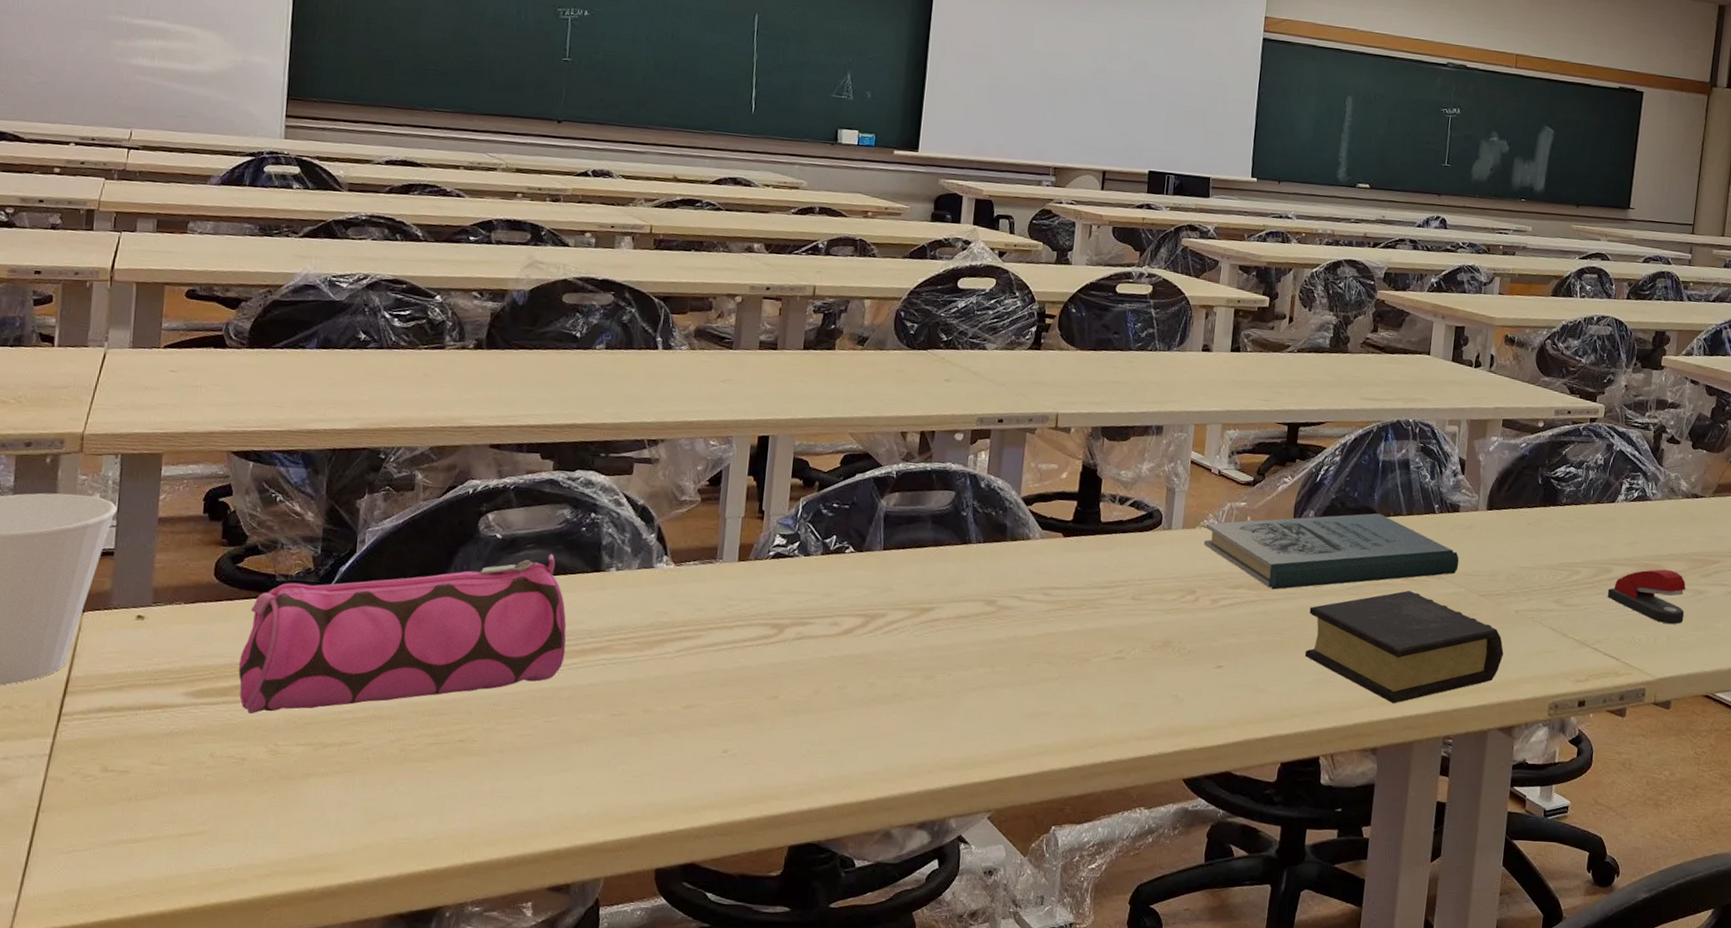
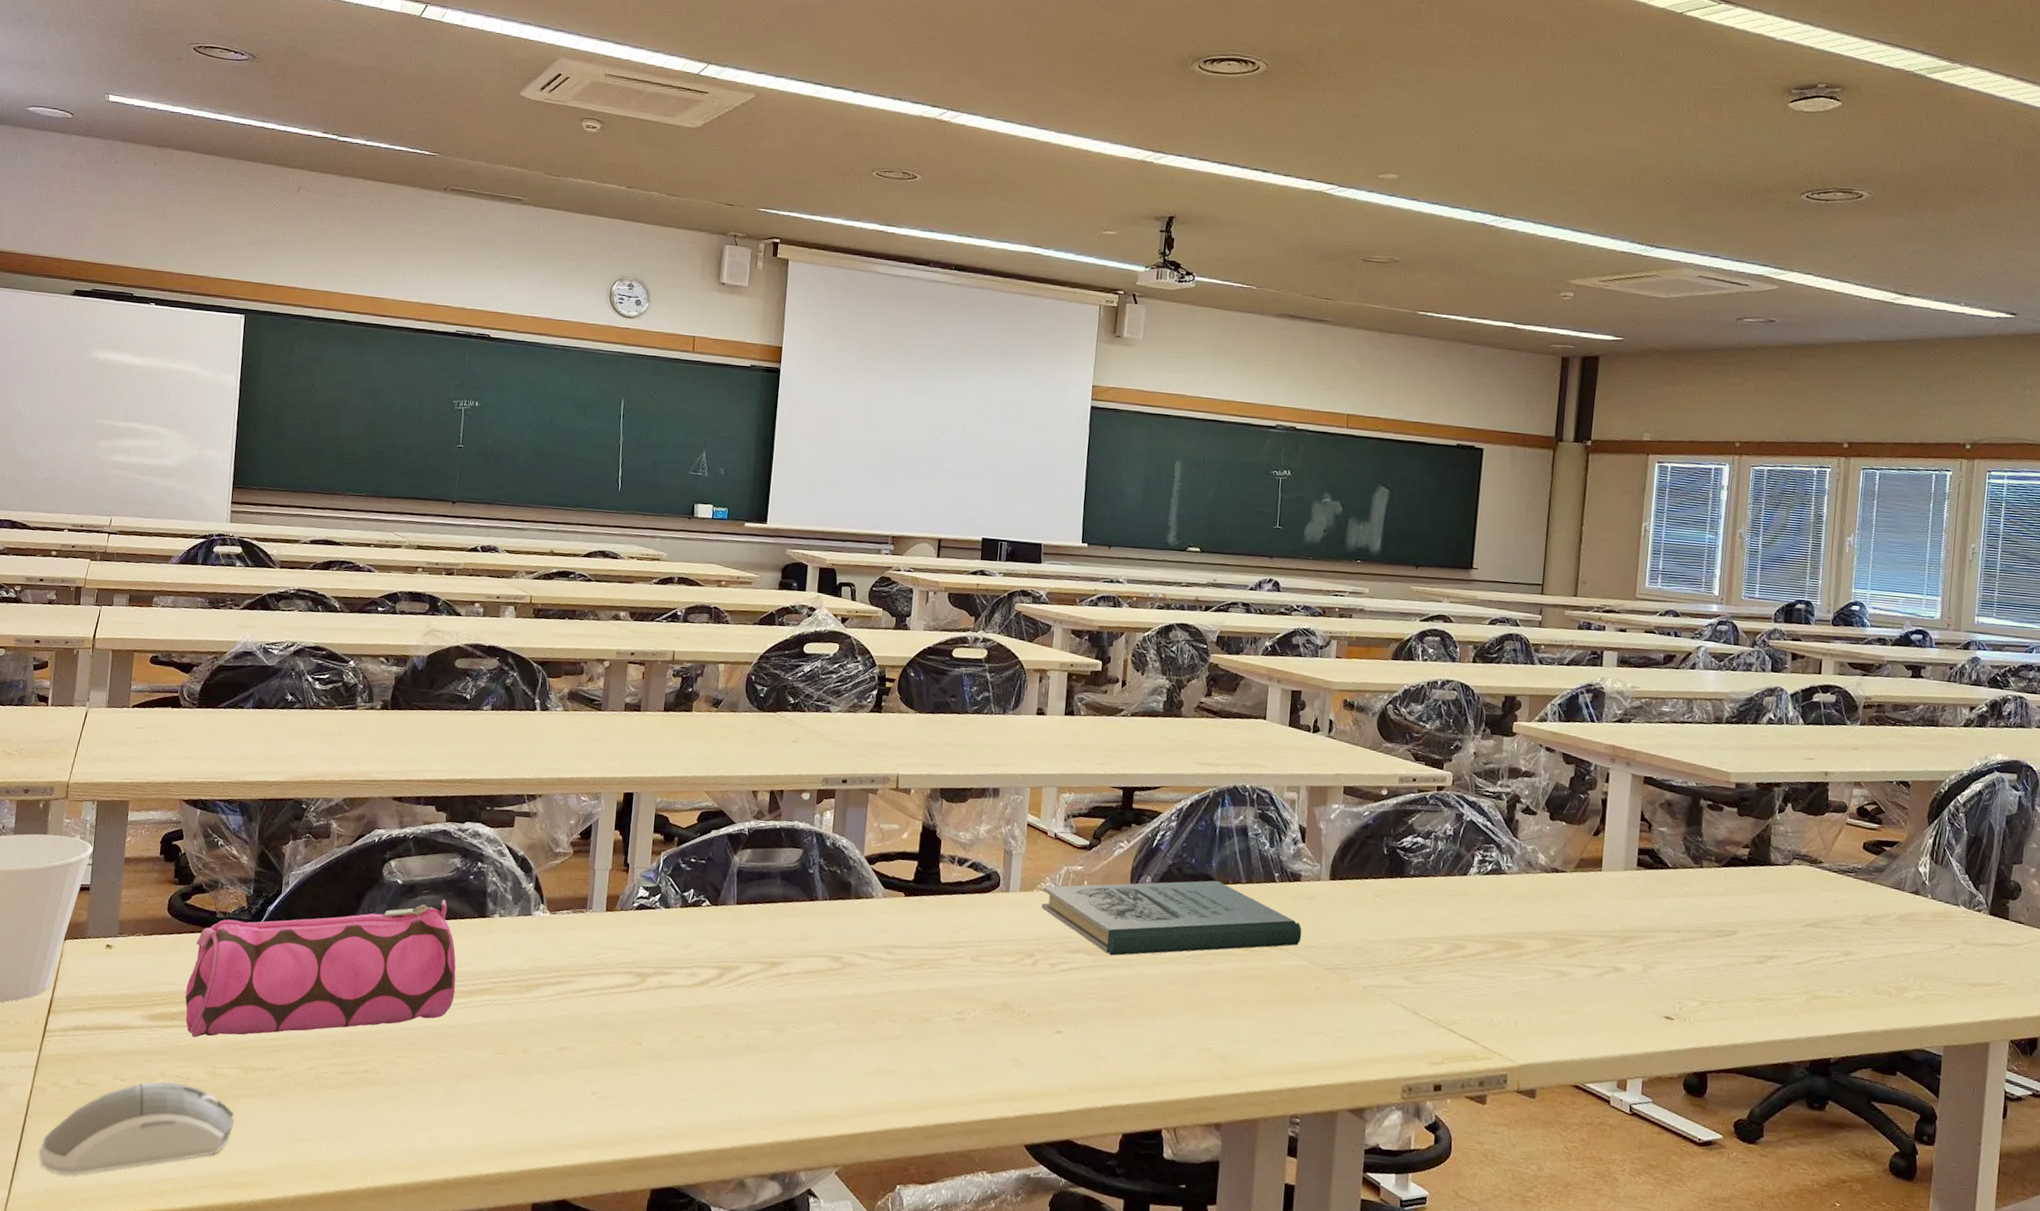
computer mouse: none [56,763,303,872] -> present [38,1081,235,1175]
book: present [1304,590,1504,704] -> none [1144,961,1352,1079]
stapler: present [1607,569,1686,624] -> none [1461,947,1549,1007]

